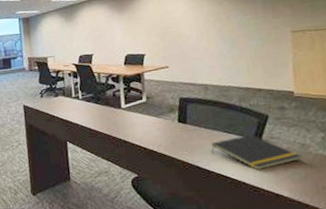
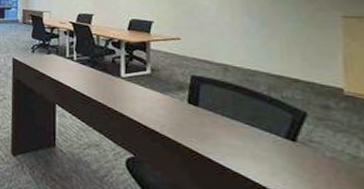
notepad: present [211,134,301,171] -> none [228,132,352,179]

